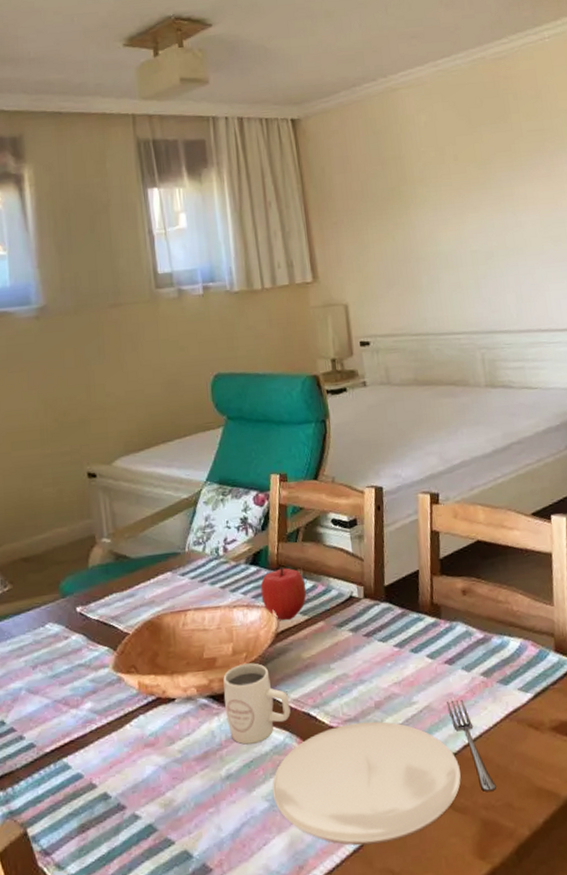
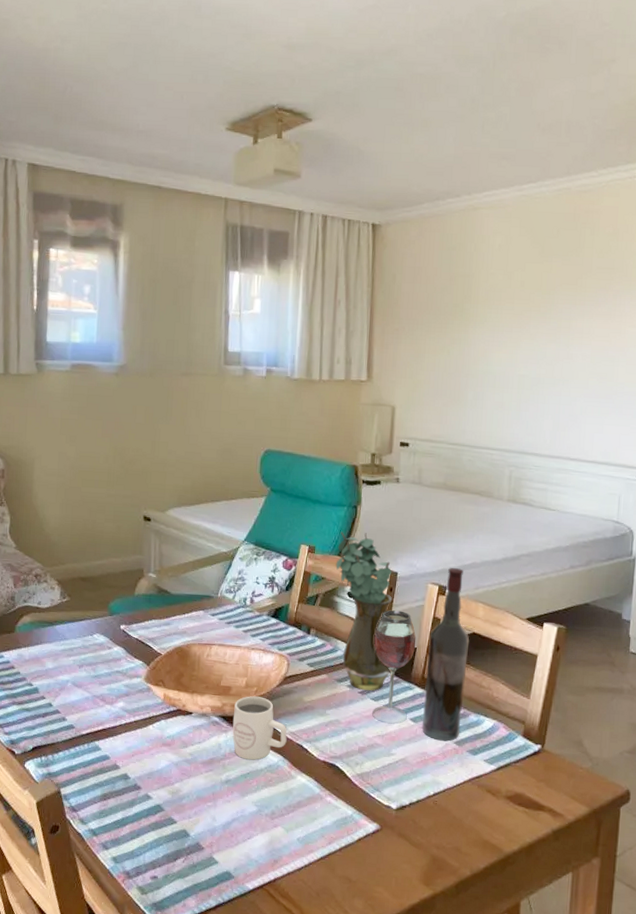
fruit: present [260,567,307,621] -> none [277,624,317,669]
plate: present [272,721,461,846] -> none [261,760,421,857]
vase: none [312,448,395,632] -> present [335,531,393,691]
wineglass: none [369,530,423,667] -> present [372,610,416,725]
wine bottle: none [430,470,485,676] -> present [421,568,470,742]
fork: present [447,700,496,792] -> none [420,759,449,835]

